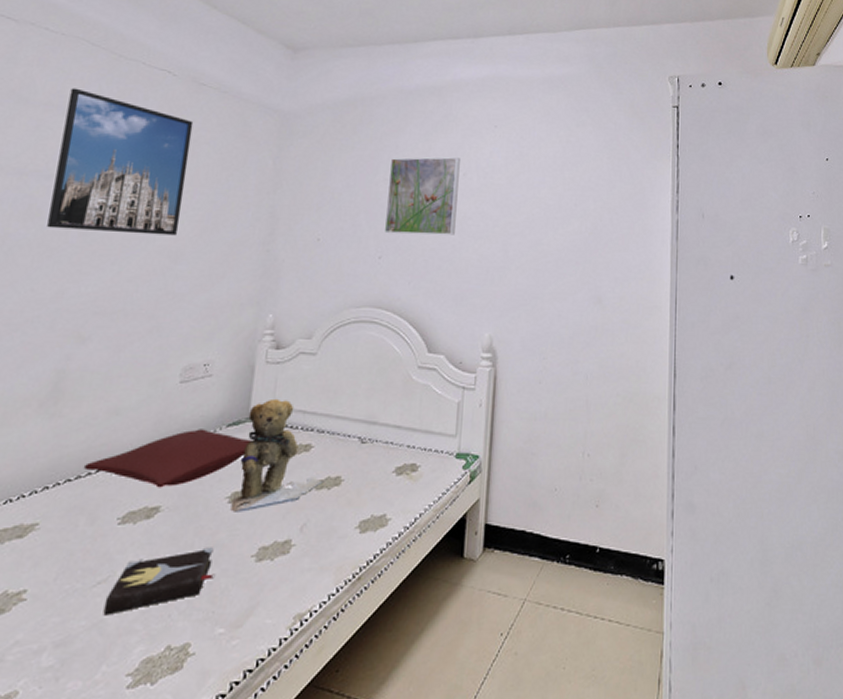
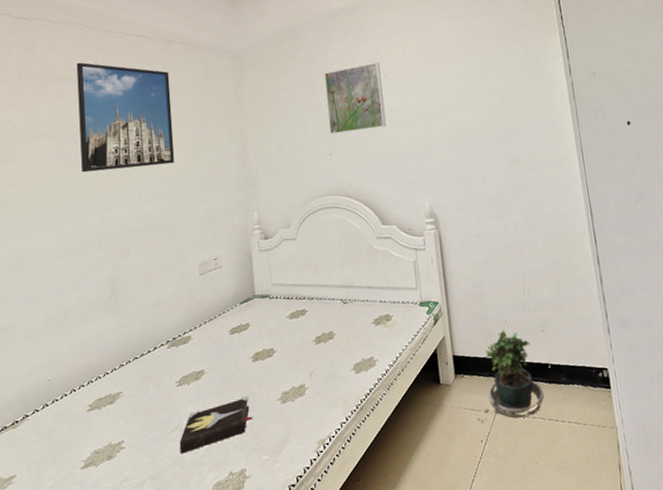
pillow: present [83,429,253,488] -> none [144,308,261,357]
teddy bear: present [230,398,323,512] -> none [254,277,320,368]
potted plant: none [501,499,586,611] -> present [477,329,544,422]

